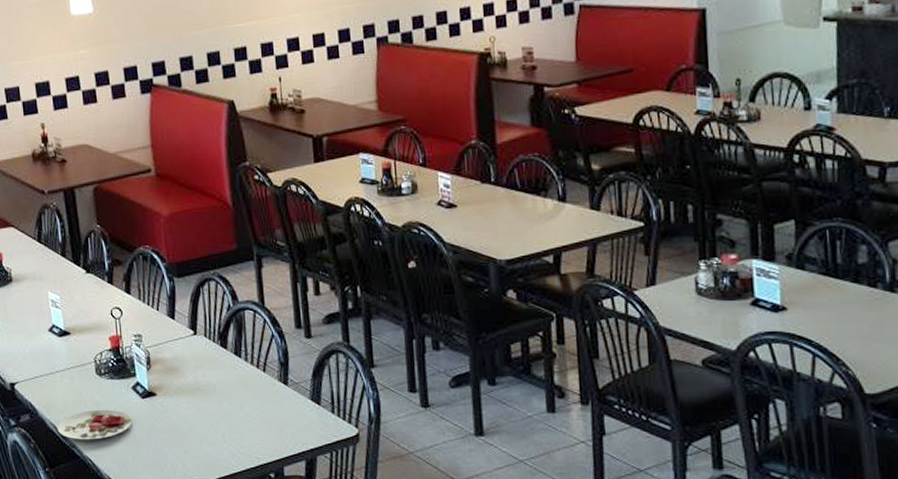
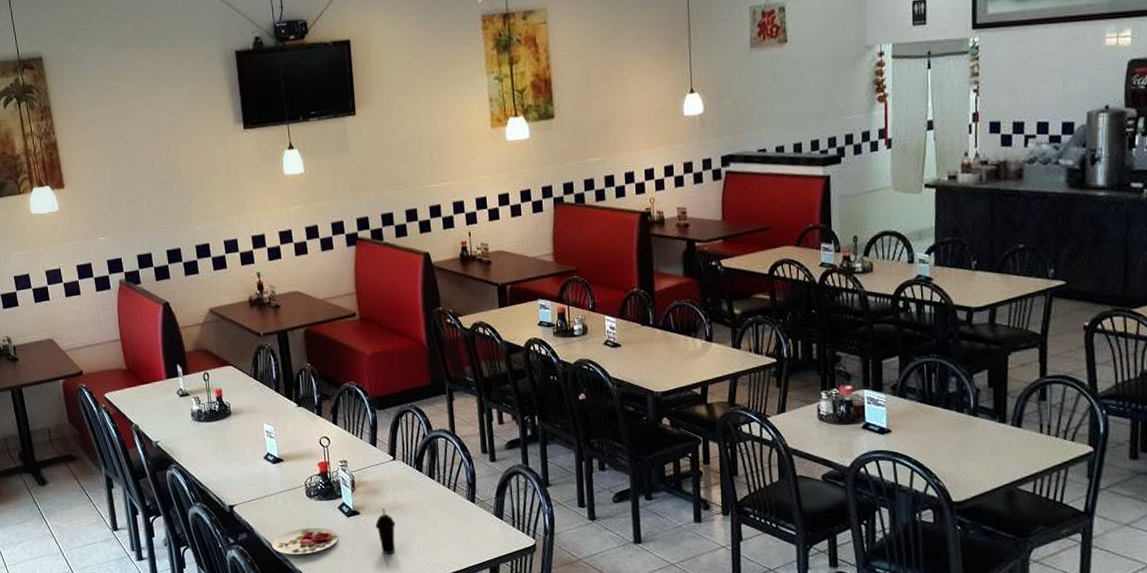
cup: none [174,387,197,441] -> present [375,507,396,554]

